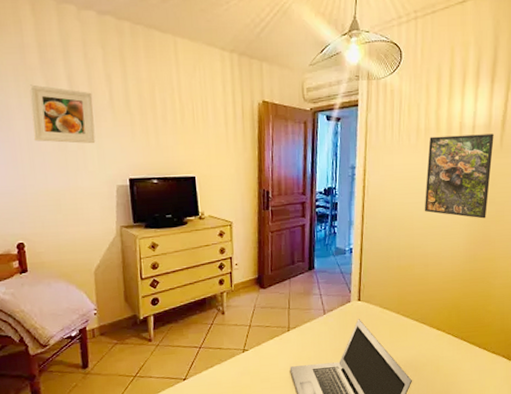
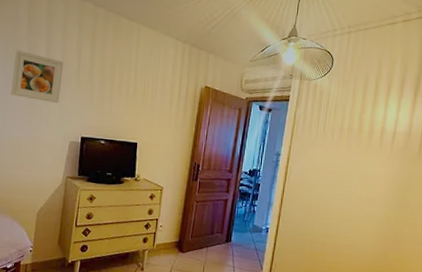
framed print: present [424,134,494,219] -> none [340,137,413,220]

